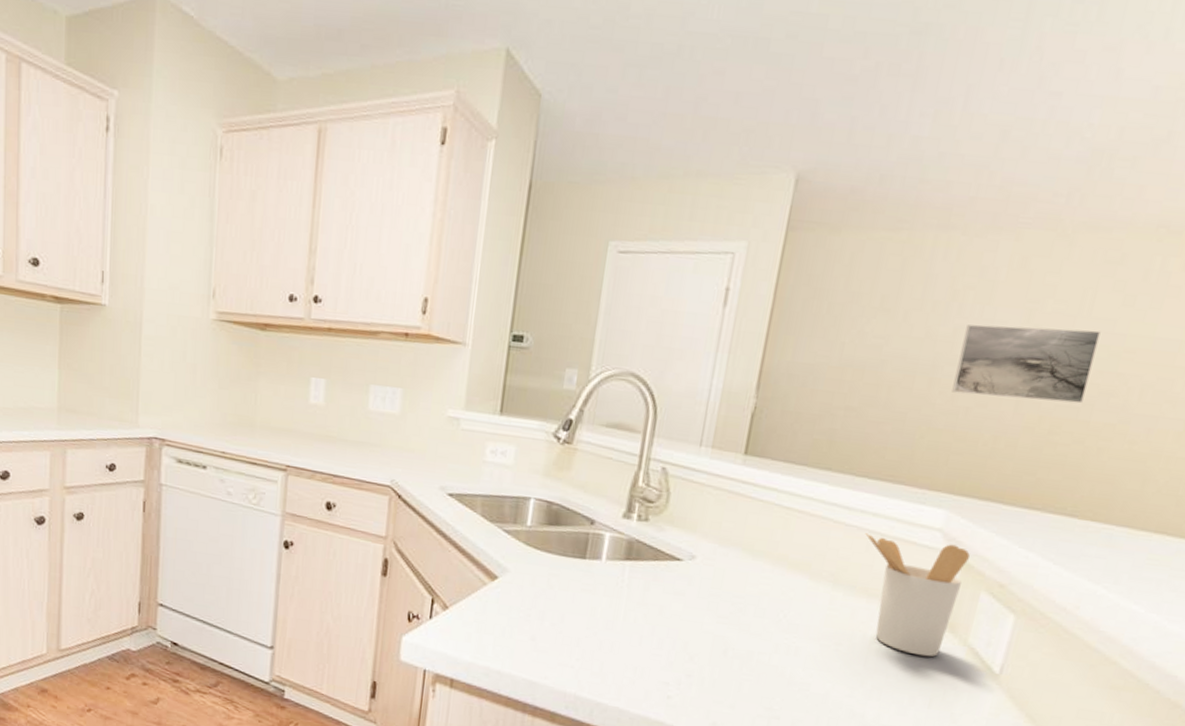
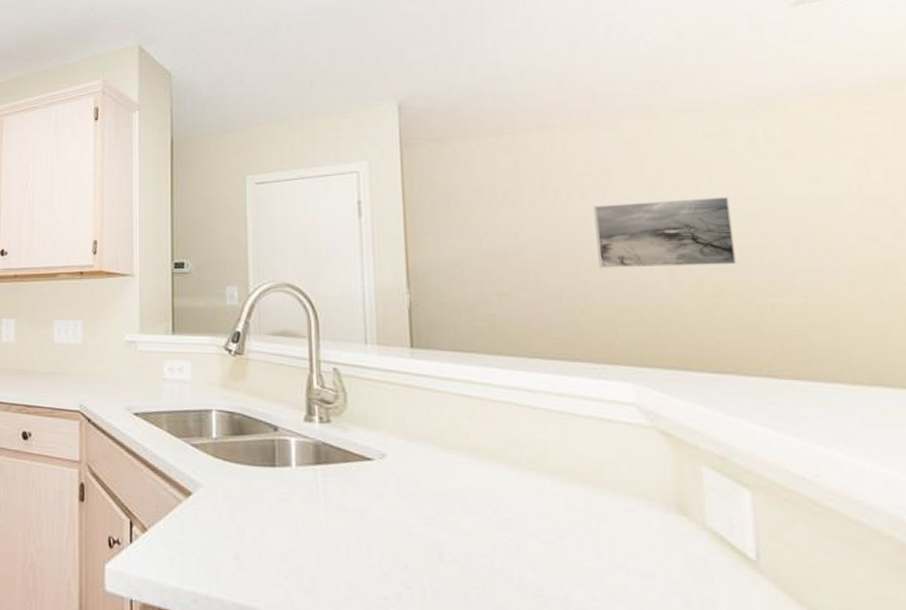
utensil holder: present [865,533,970,657] -> none [555,415,679,546]

